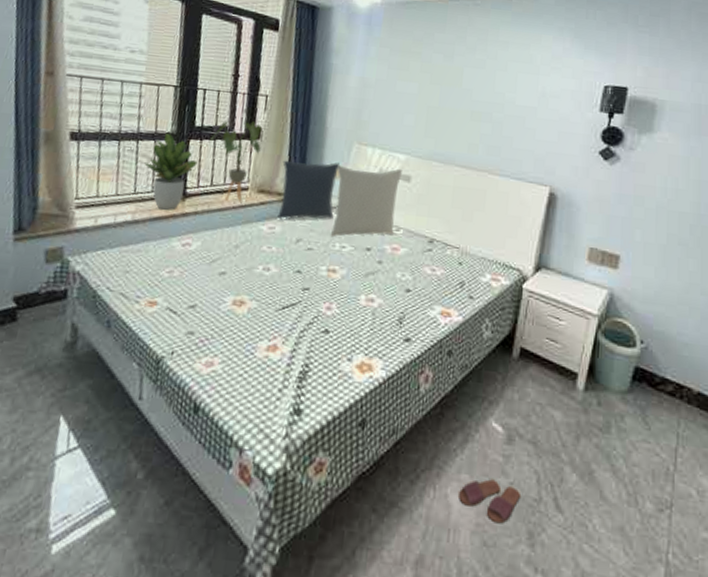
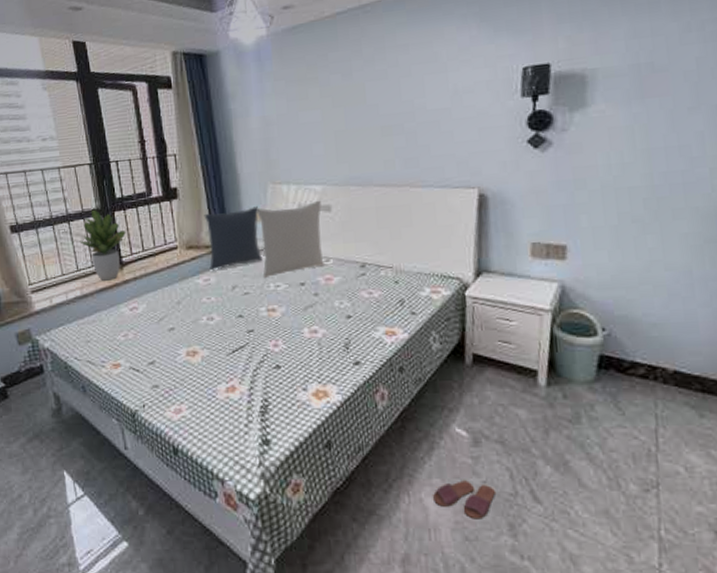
house plant: present [210,120,262,202] -> none [132,182,181,262]

